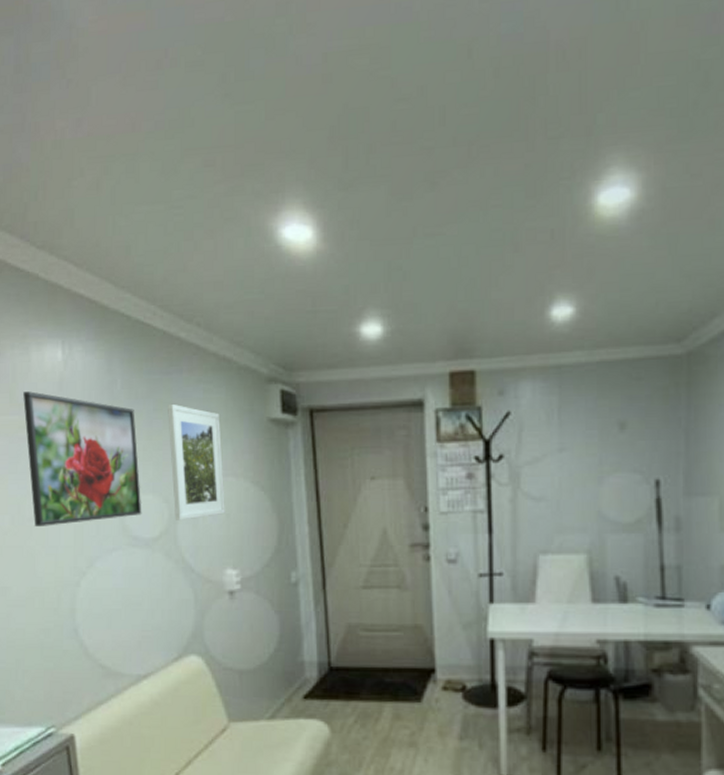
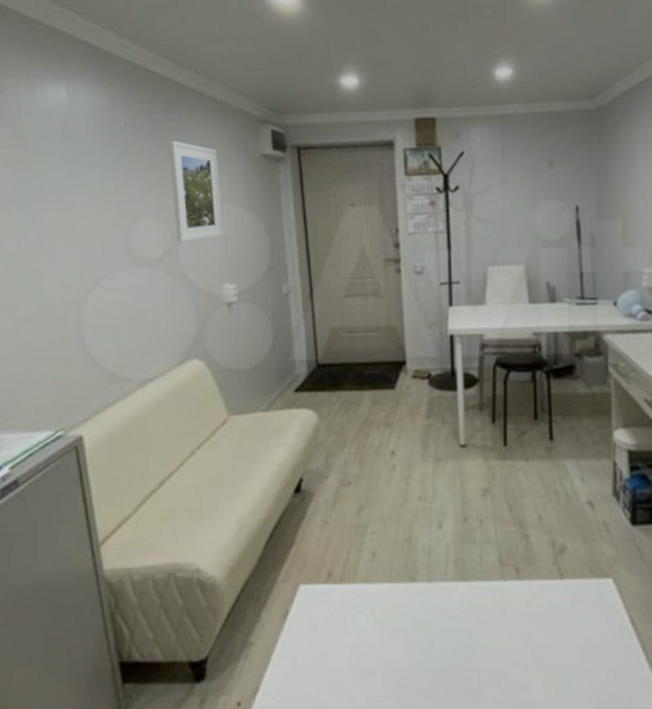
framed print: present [23,391,142,526] -> none [28,127,146,249]

